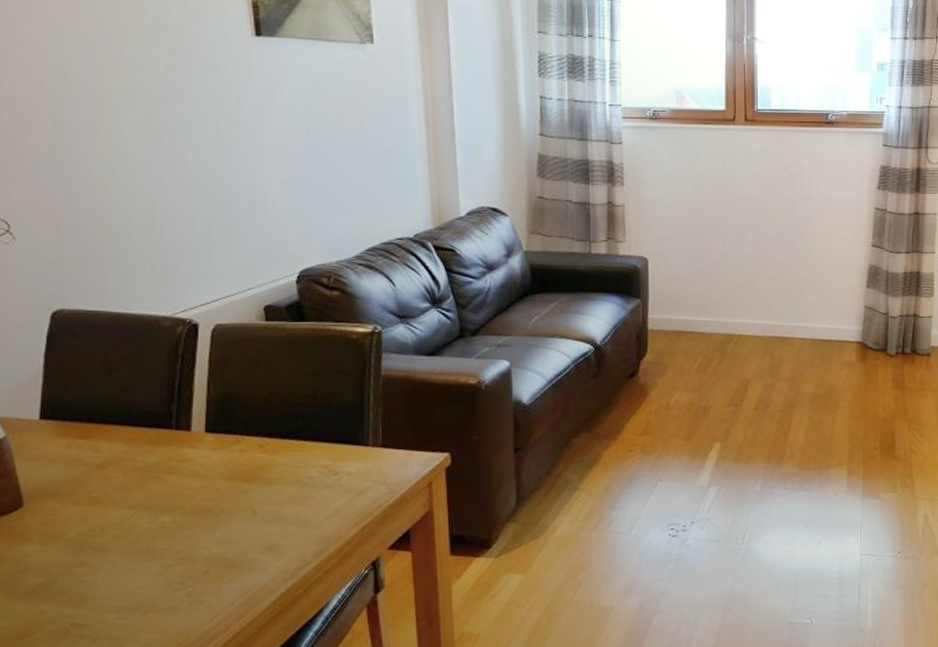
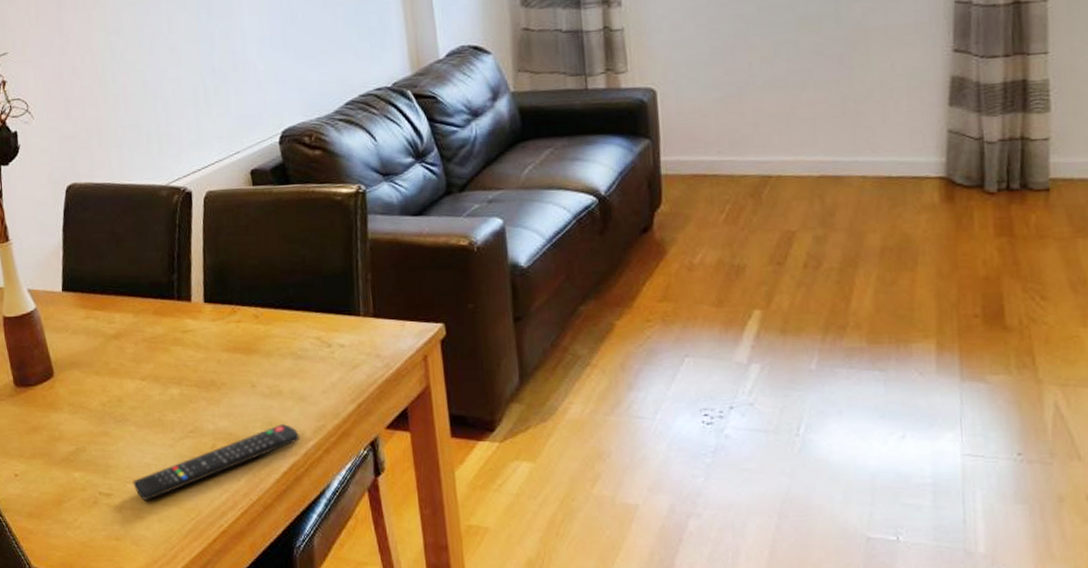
remote control: none [112,548,301,629] -> present [133,424,301,500]

